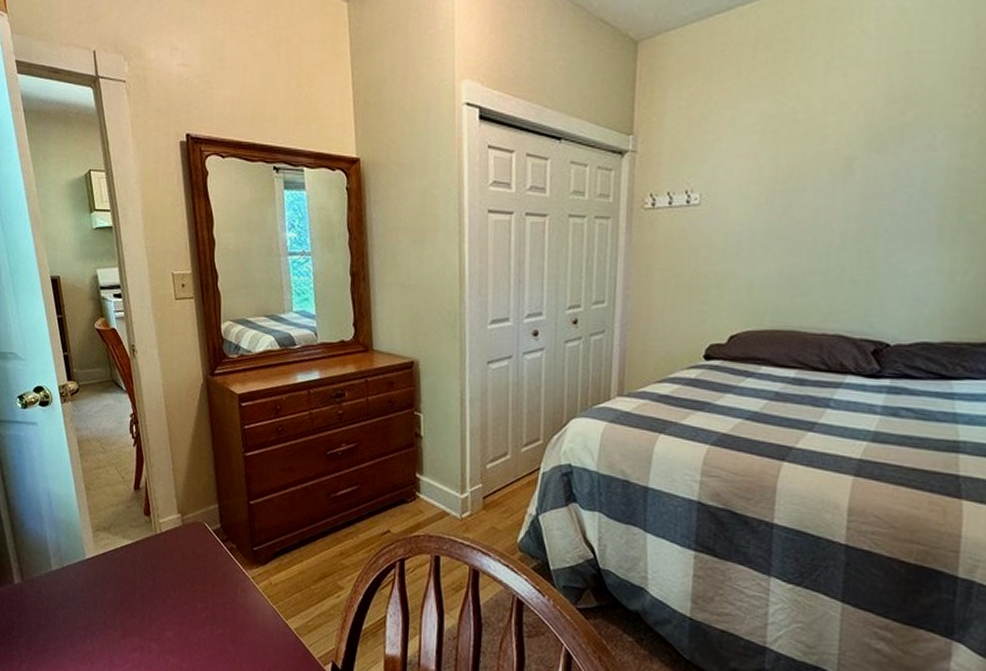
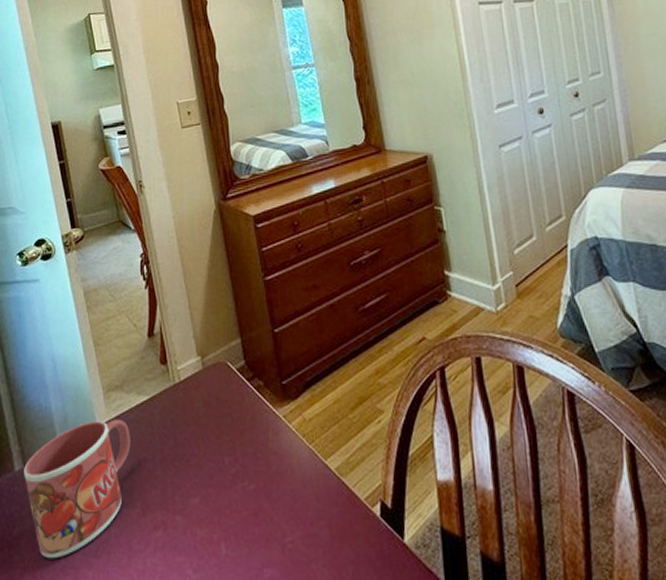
mug: none [22,553,115,659] -> present [24,420,131,559]

